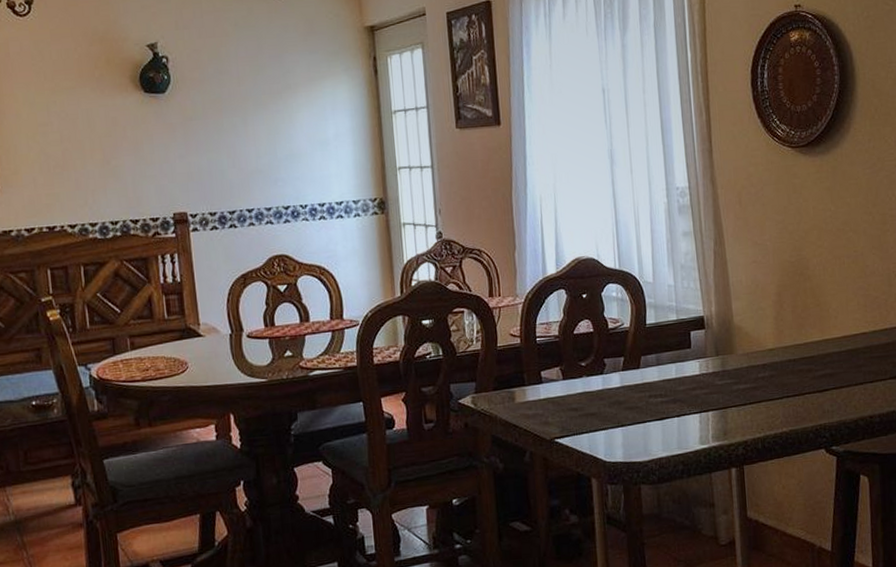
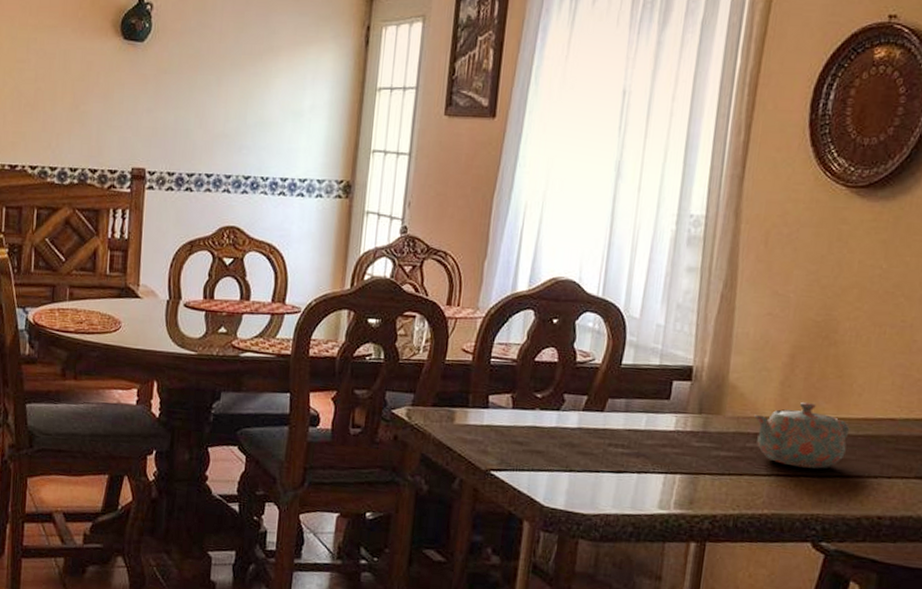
teapot: none [760,331,835,387] -> present [754,402,851,469]

